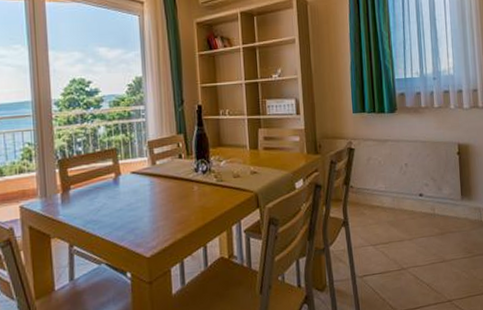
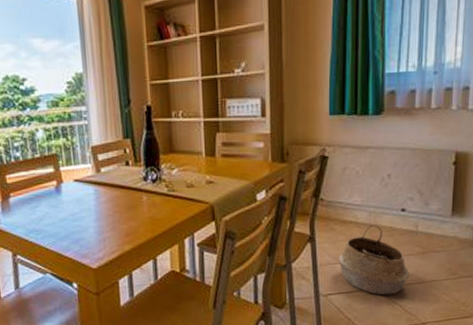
woven basket: none [370,208,433,275] -> present [339,224,410,295]

